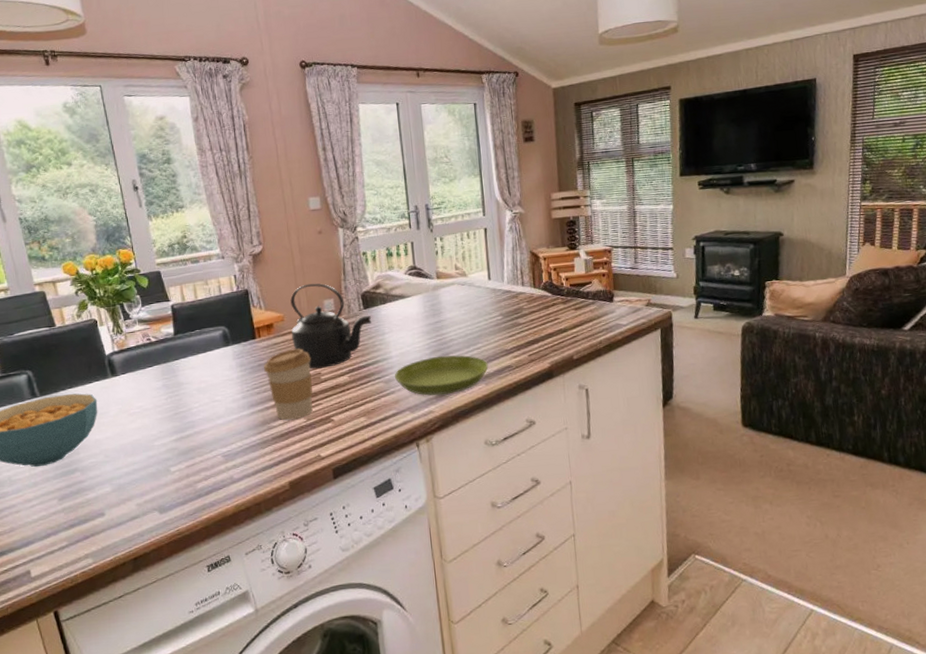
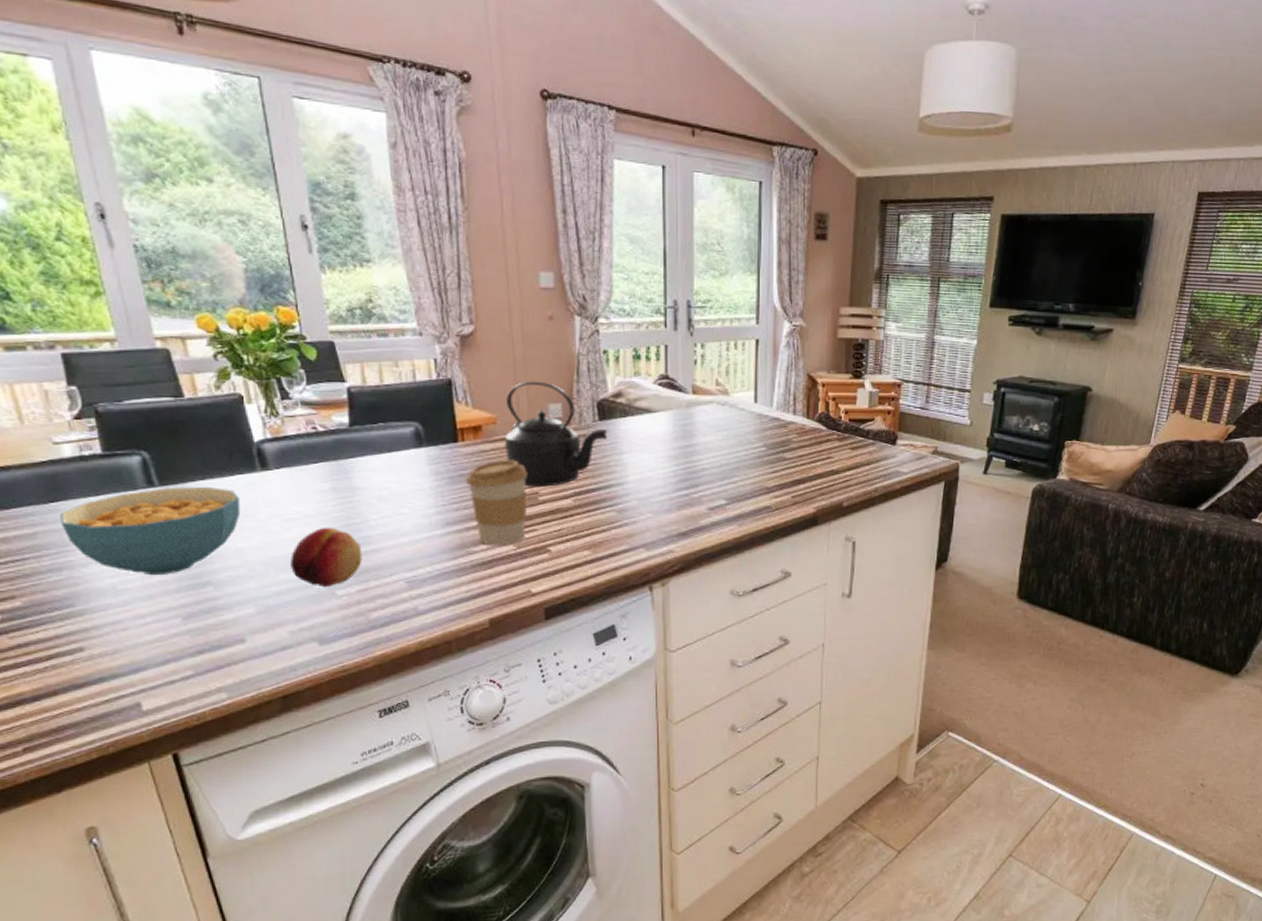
fruit: none [135,416,189,466] -> present [290,527,362,588]
saucer: present [394,355,489,396] -> none [629,488,744,532]

